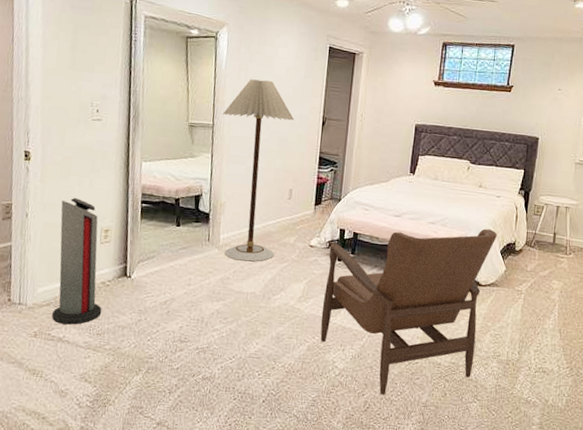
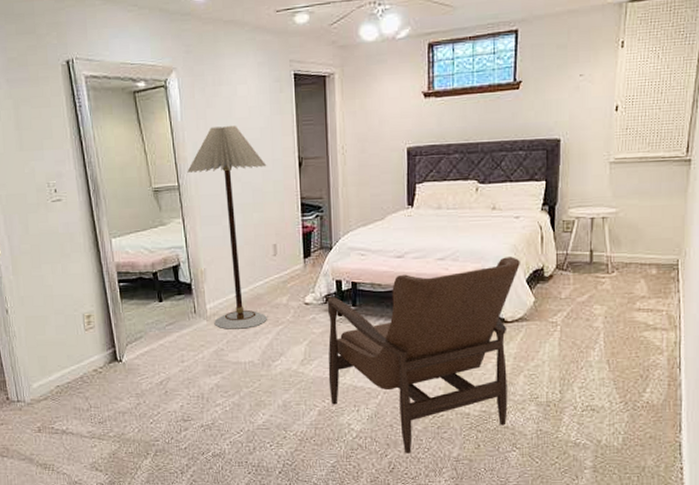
air purifier: present [51,197,102,325] -> none [38,286,100,417]

